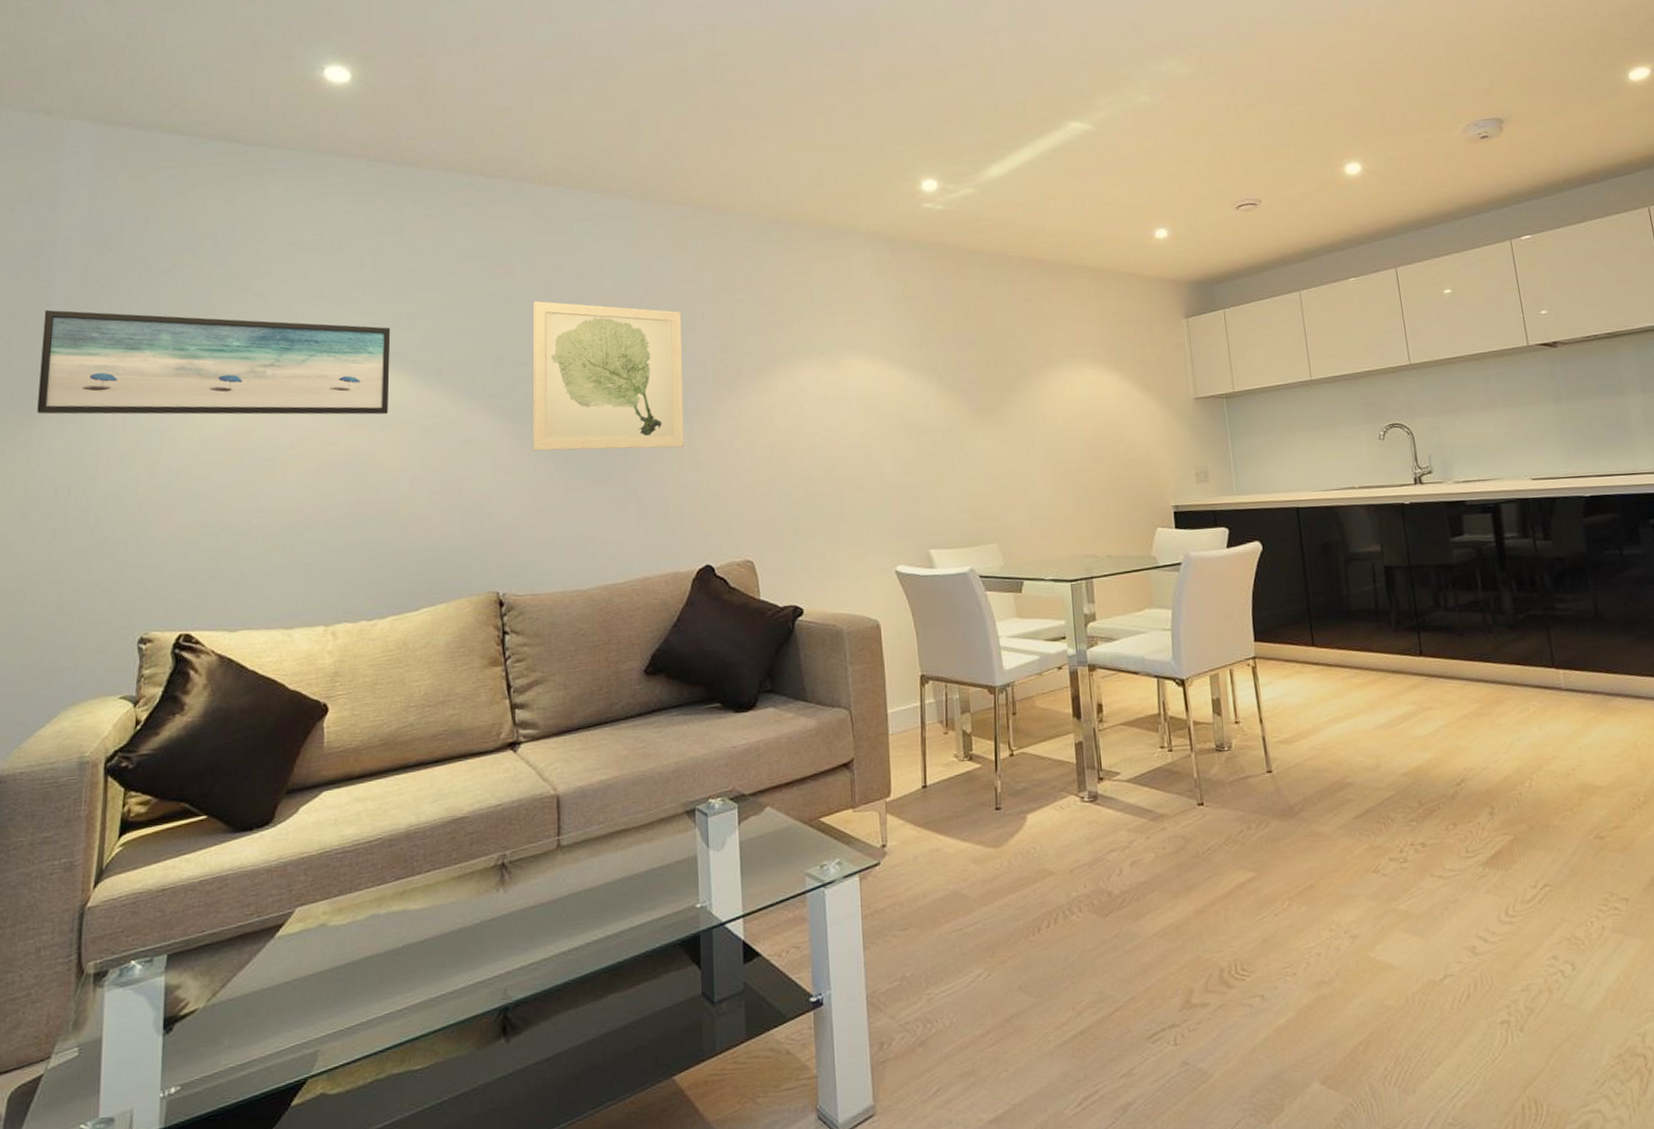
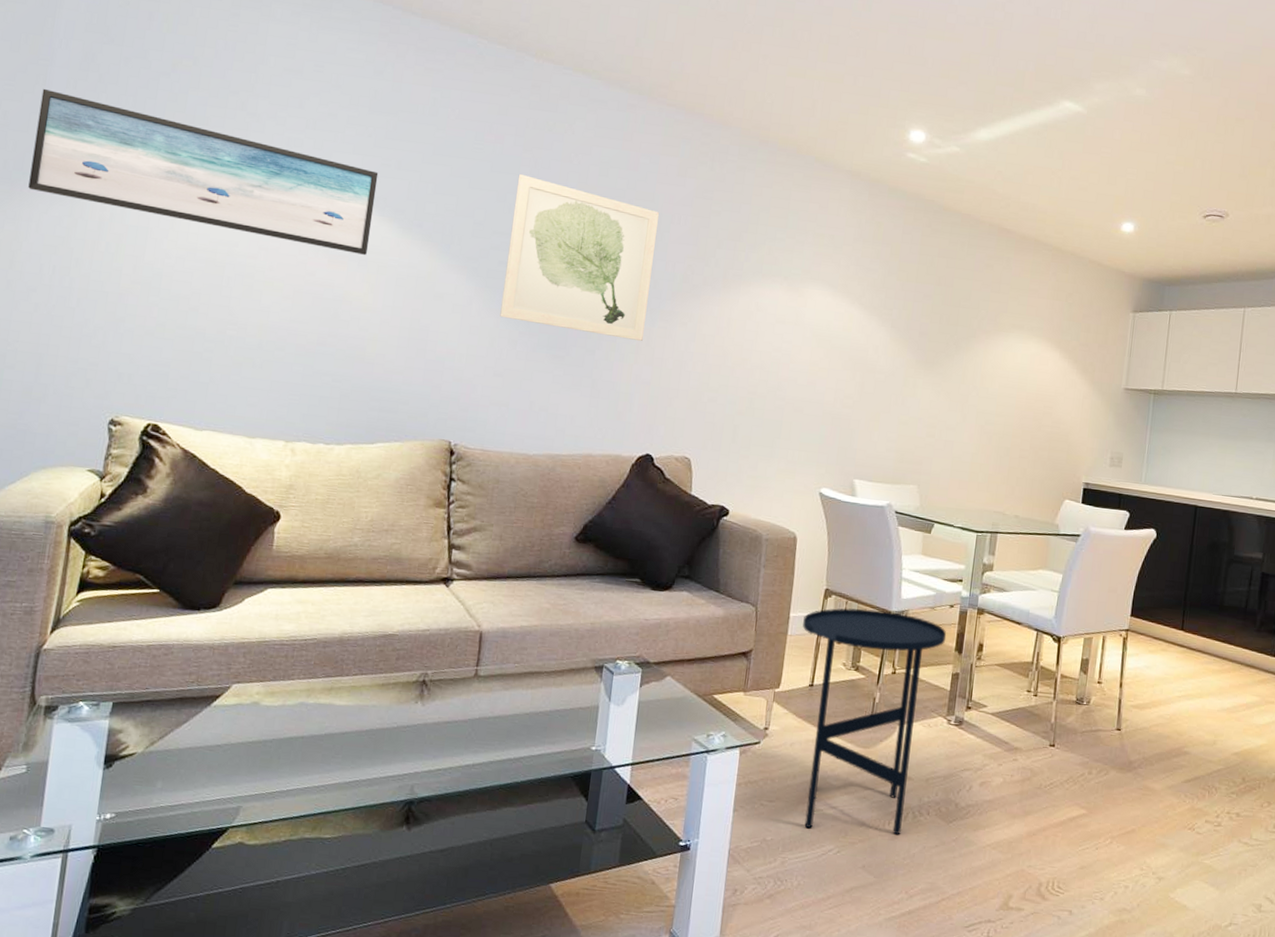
side table: none [903,687,1061,954] -> present [803,608,947,835]

